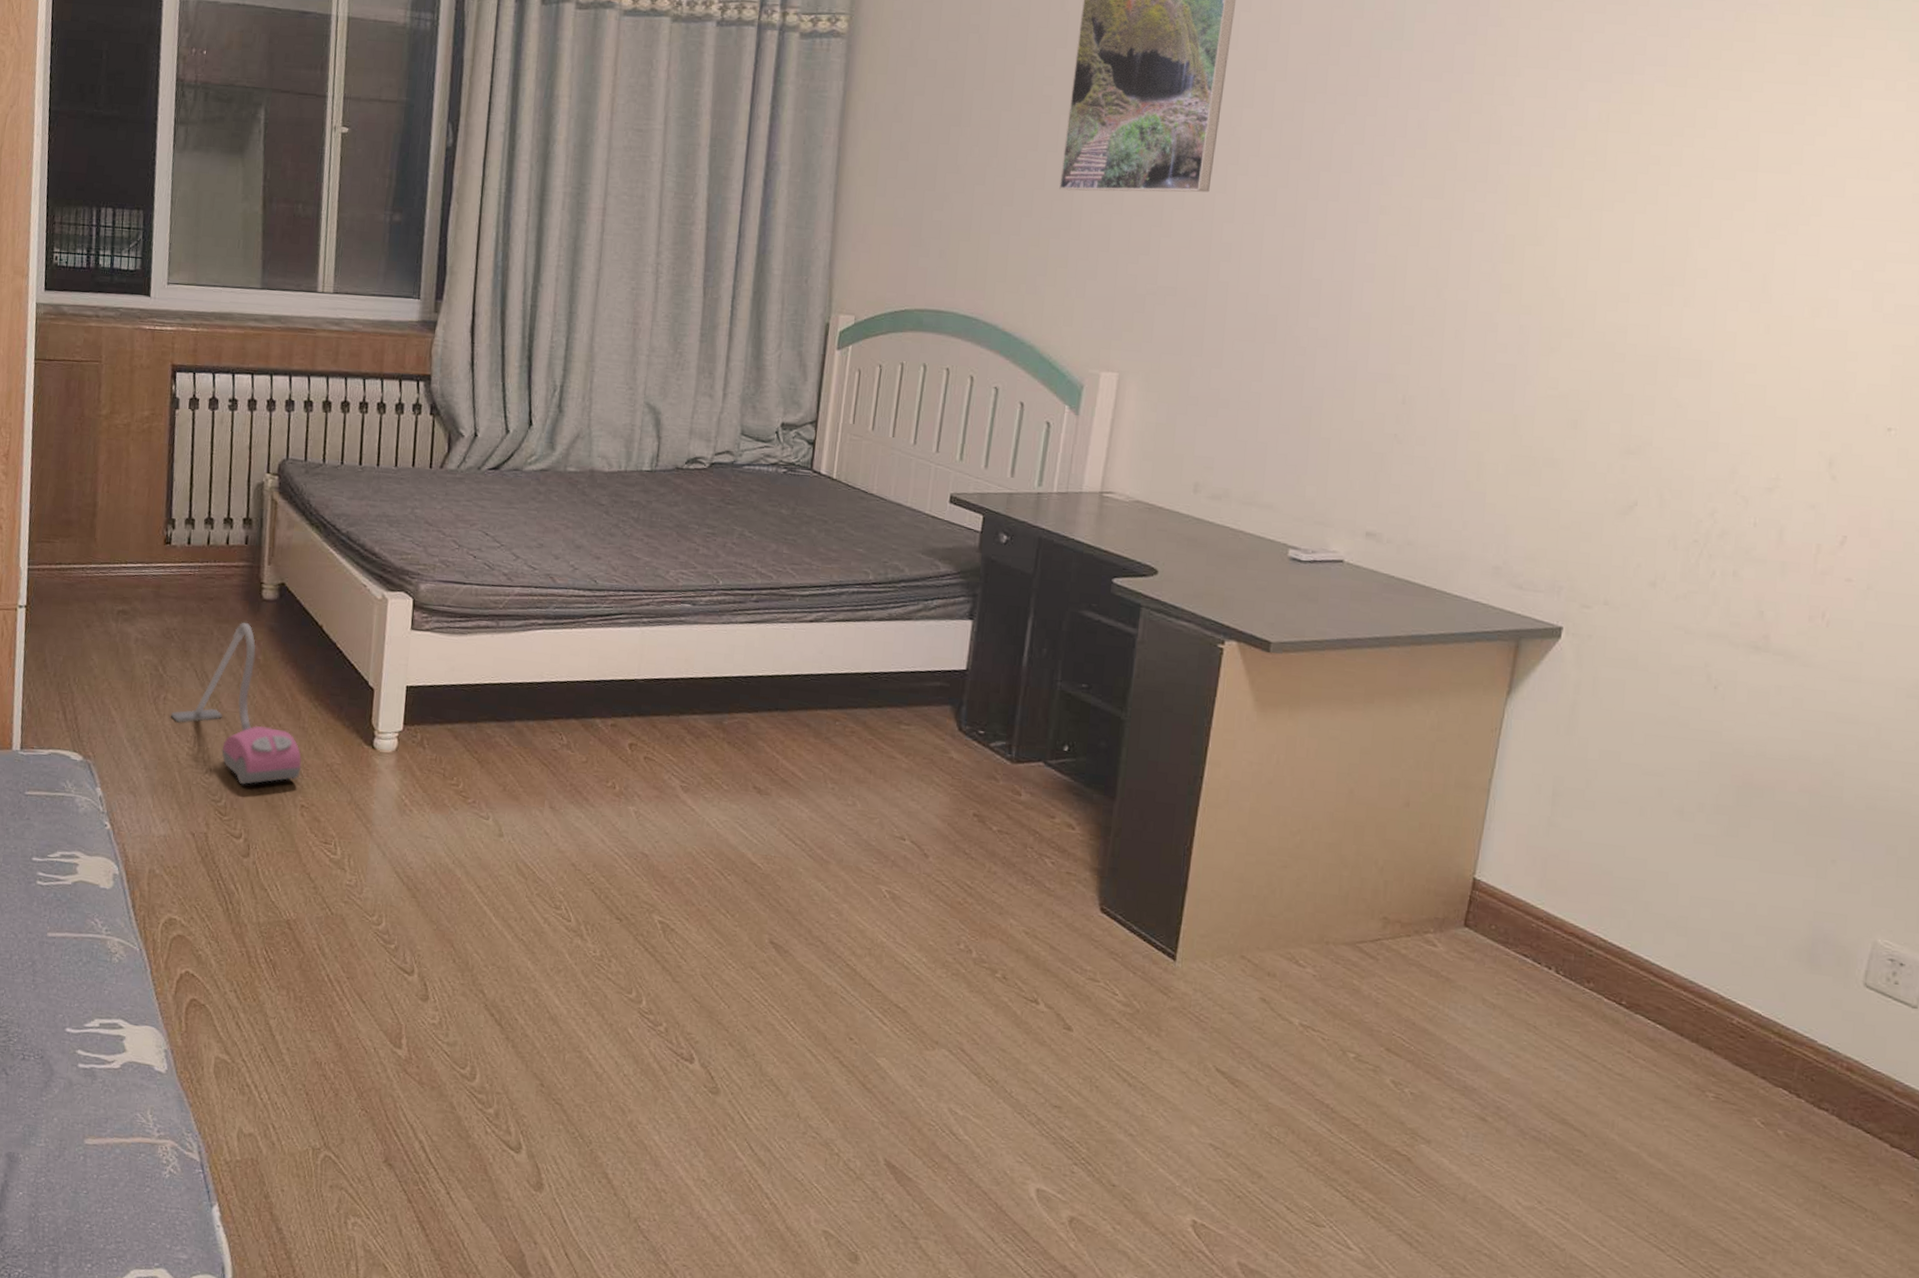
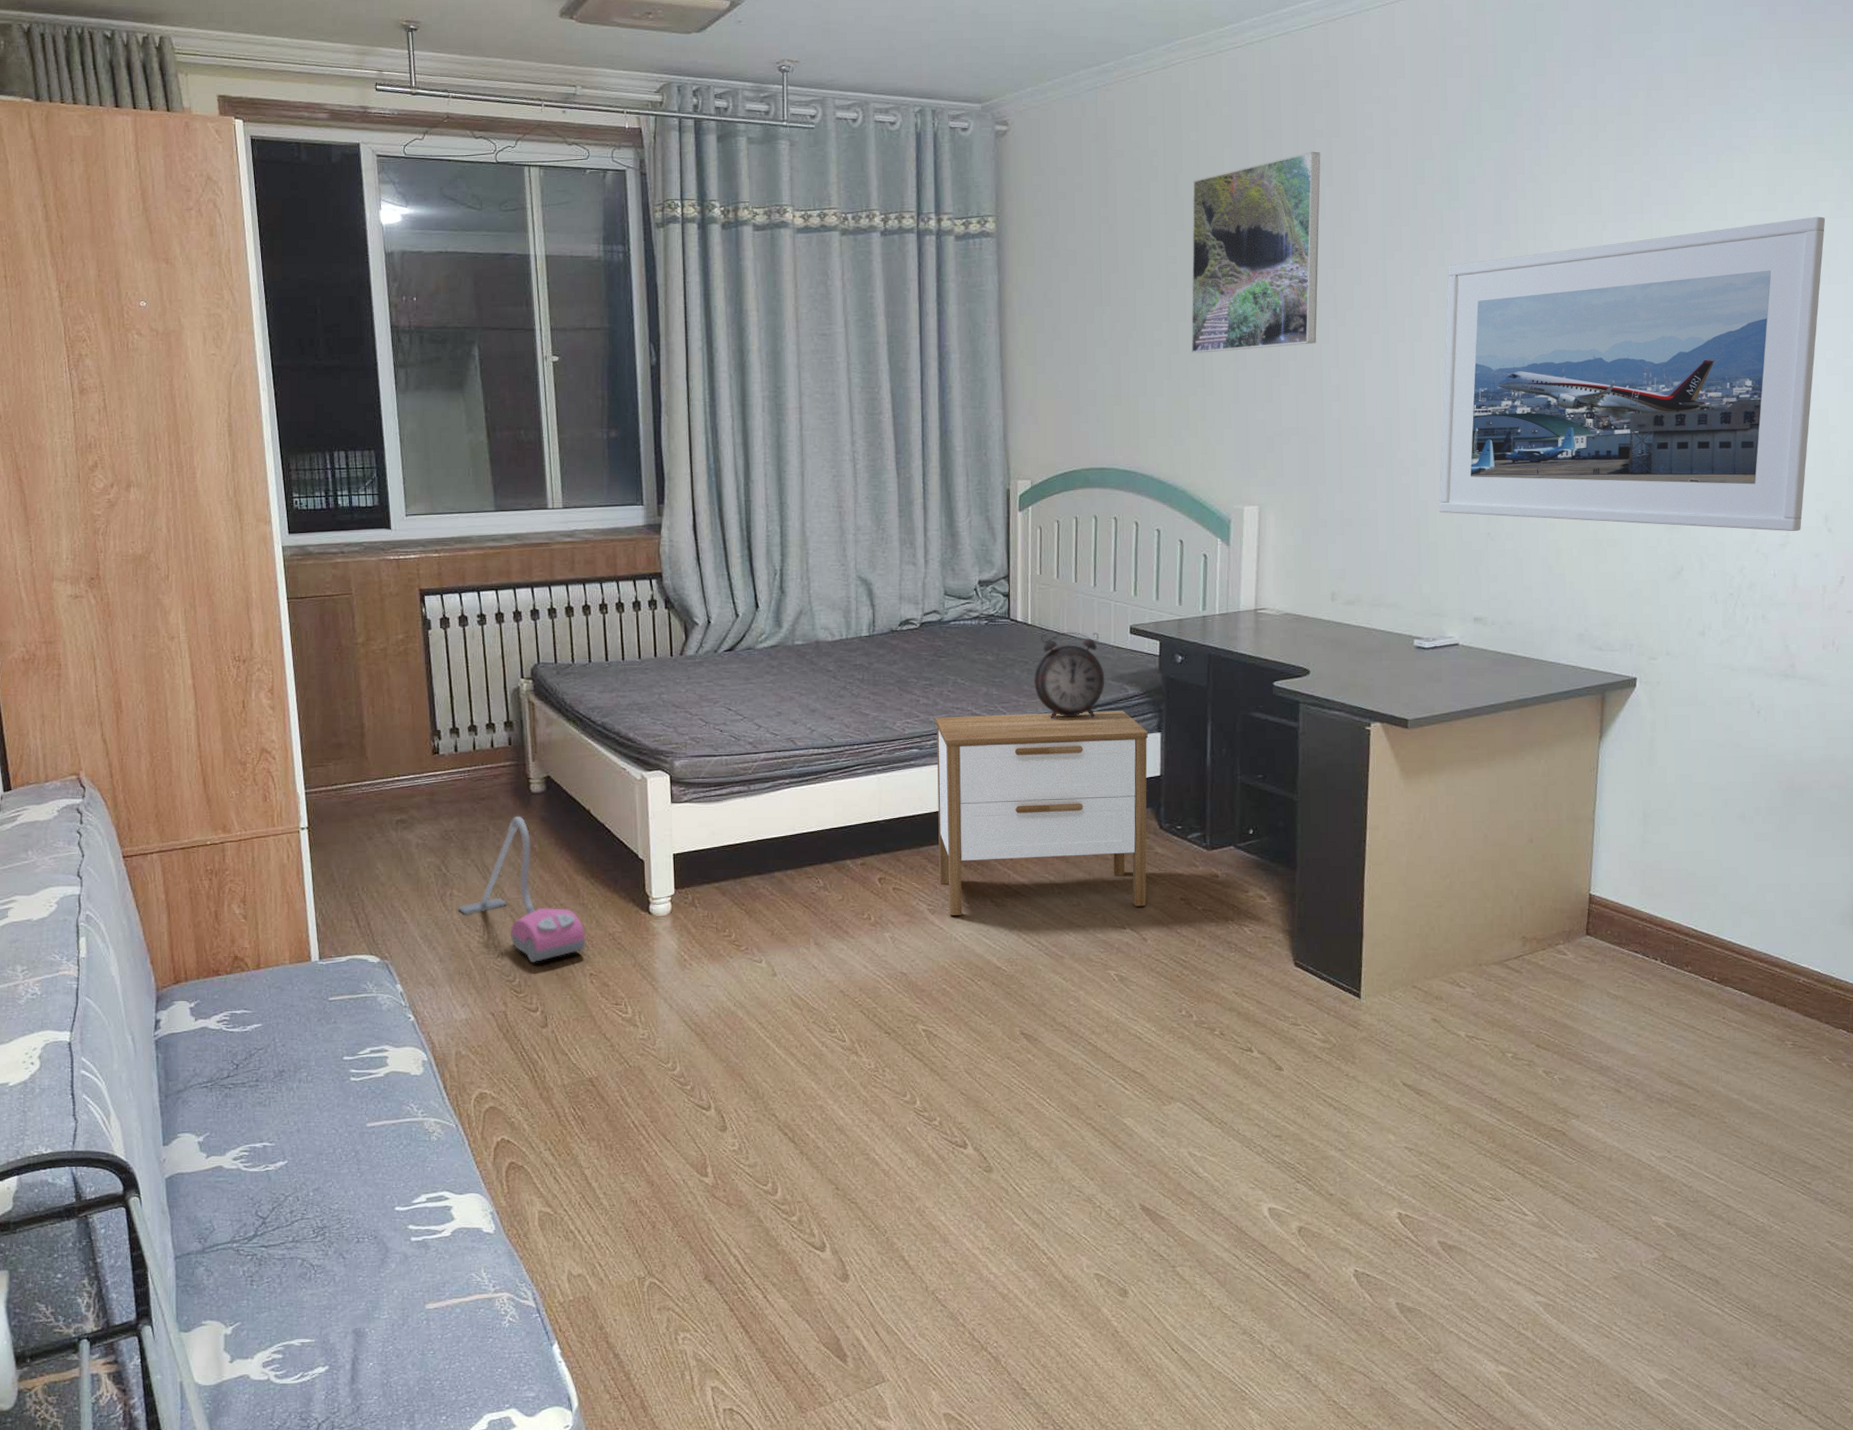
nightstand: none [697,571,957,818] -> present [935,710,1148,916]
alarm clock: none [831,492,915,594] -> present [1033,632,1105,719]
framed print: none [1336,96,1870,475] -> present [1438,216,1826,532]

